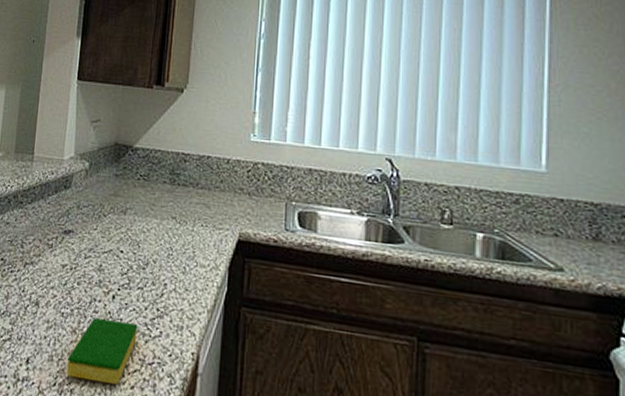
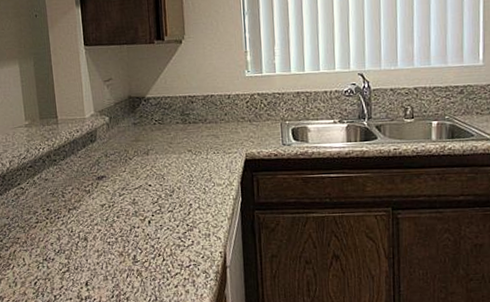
dish sponge: present [66,317,138,384] -> none [120,239,174,289]

